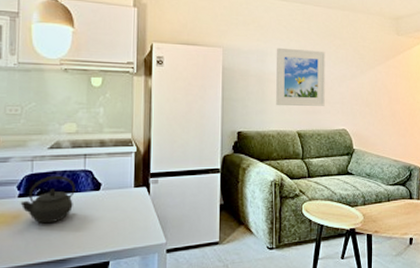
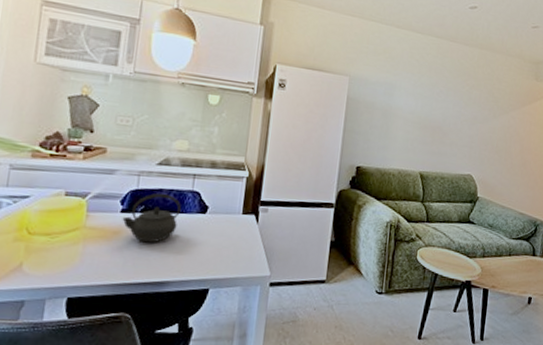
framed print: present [276,47,326,106] -> none [400,81,458,148]

